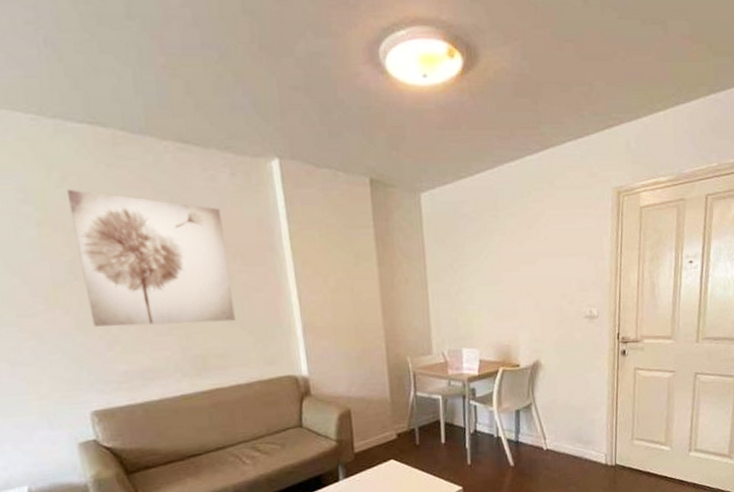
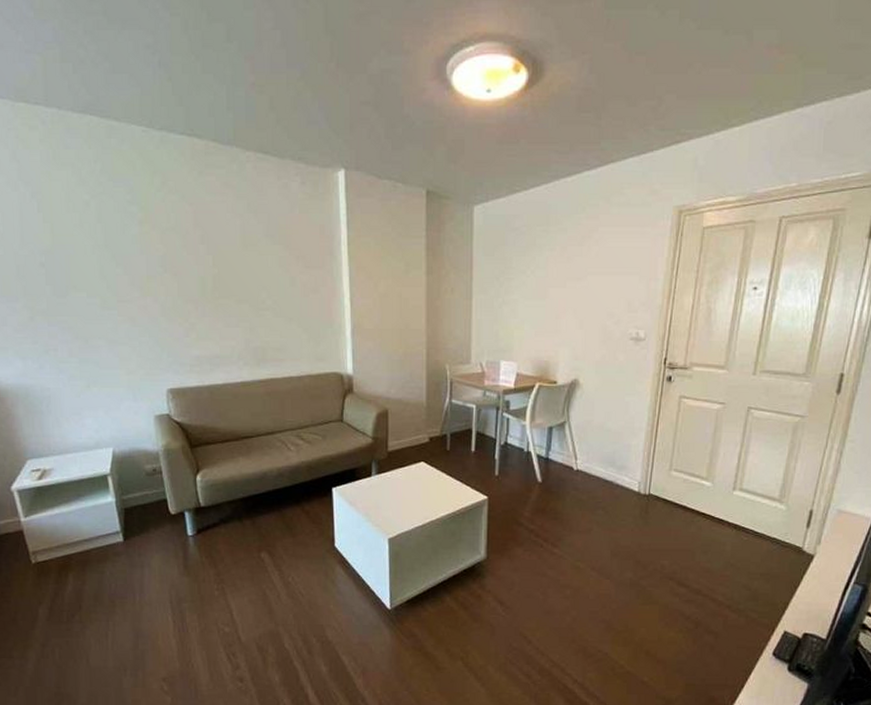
wall art: present [68,190,236,327] -> none [166,193,293,318]

